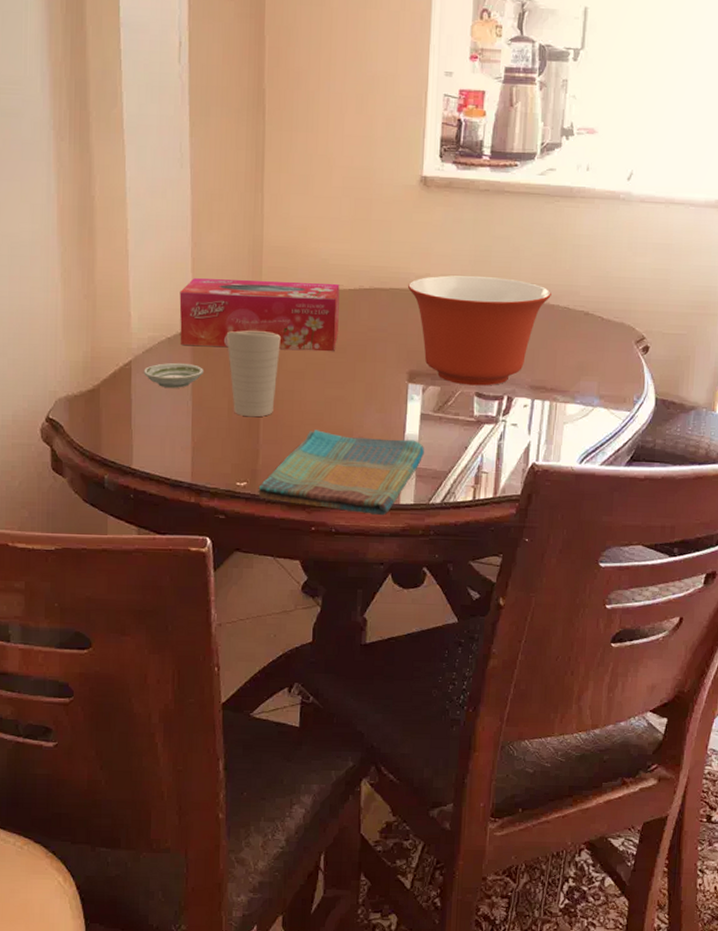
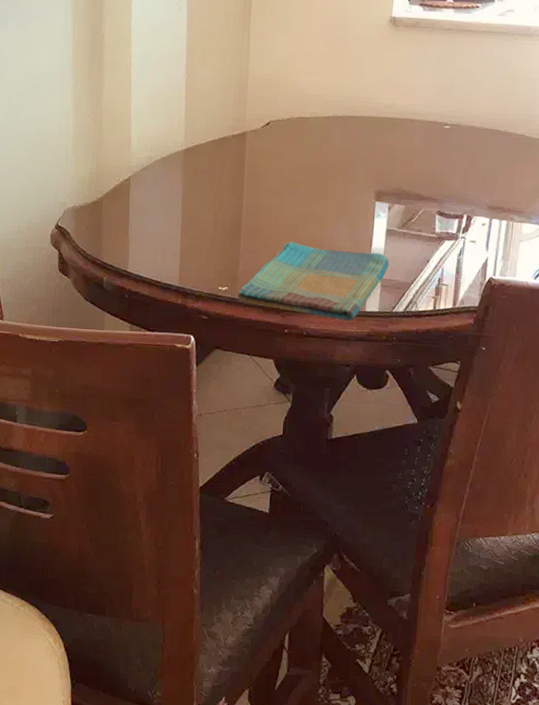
saucer: present [143,363,204,389] -> none [140,179,194,202]
tissue box: present [179,278,340,352] -> none [173,106,315,172]
cup: present [227,330,281,417] -> none [214,152,262,229]
mixing bowl: present [408,275,551,386] -> none [377,105,509,206]

